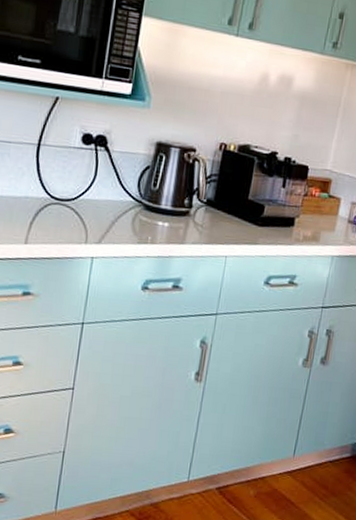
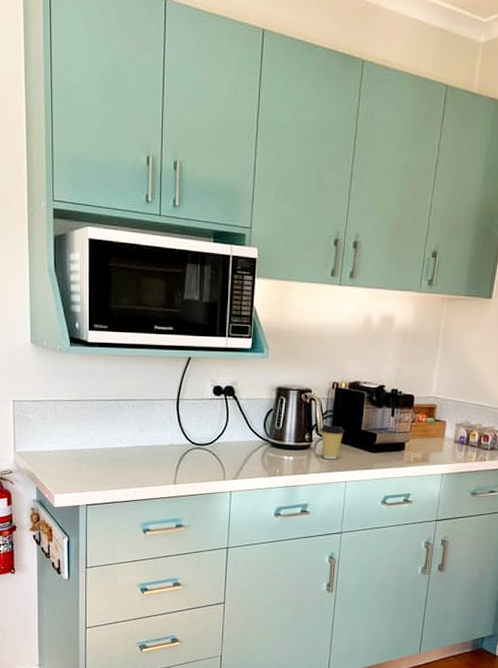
coffee cup: none [201,189,230,231] -> present [320,424,345,460]

